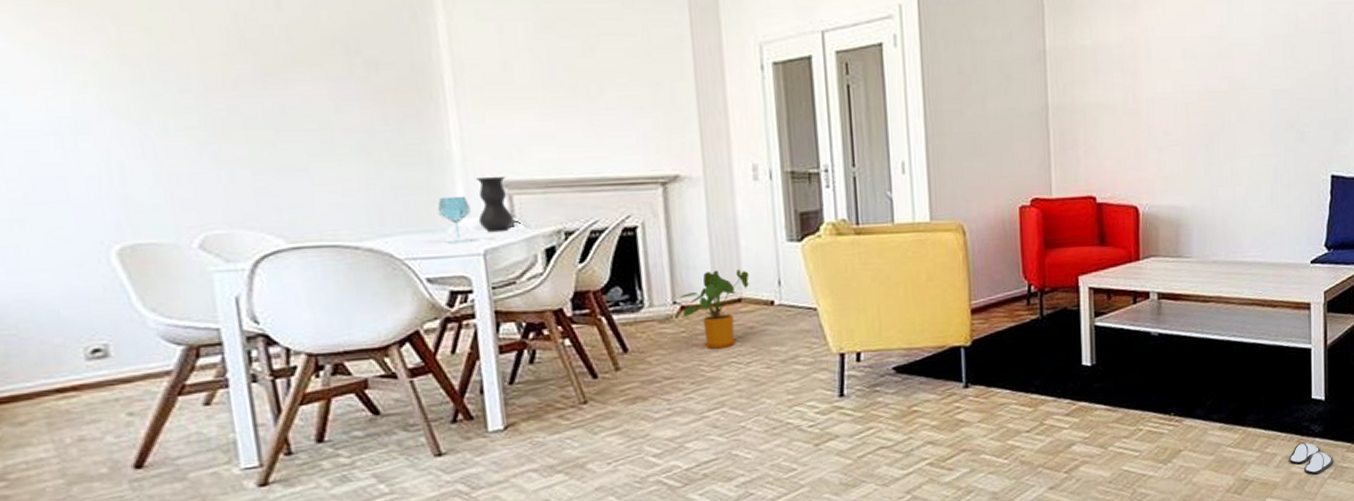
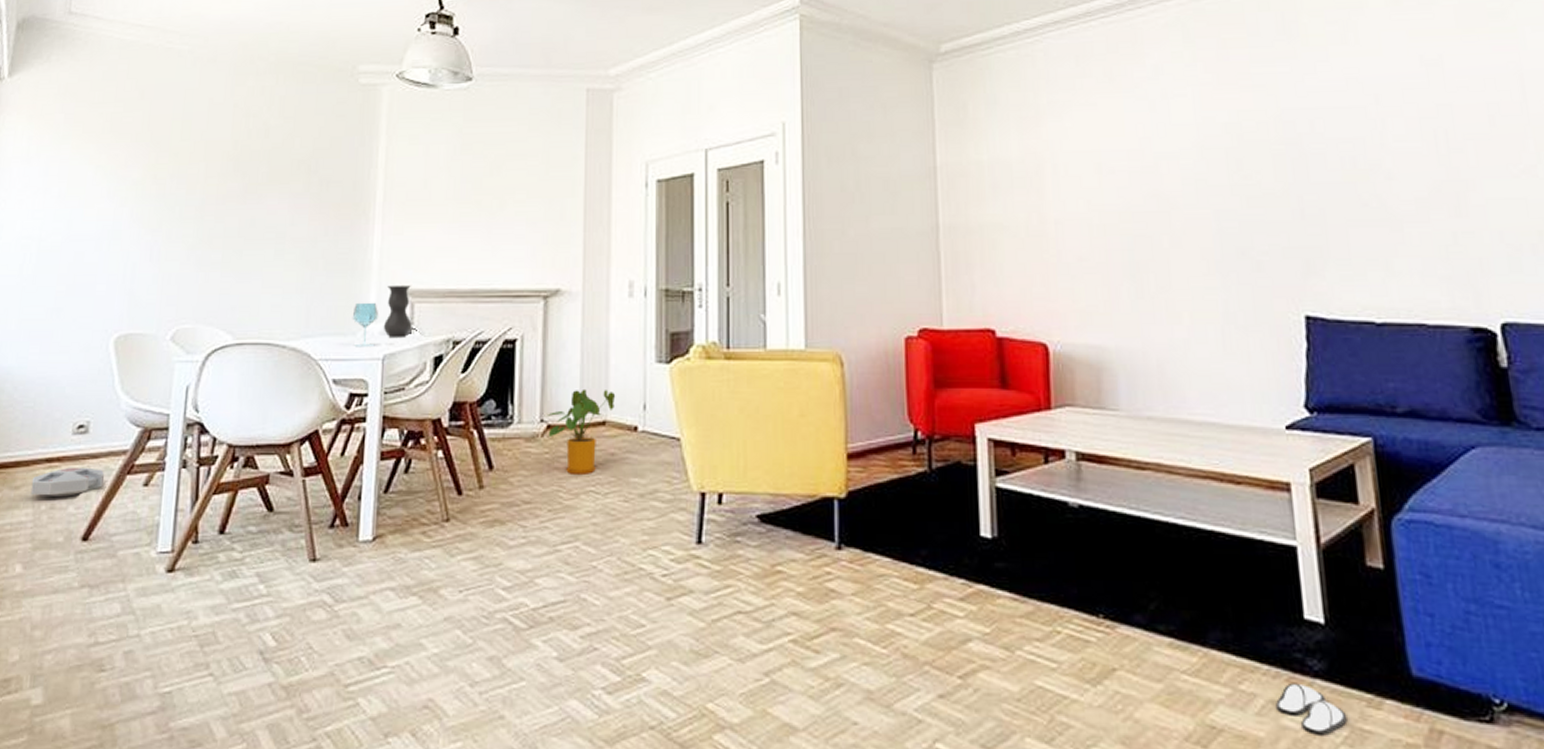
robot vacuum: none [41,393,149,430] -> present [30,467,105,497]

